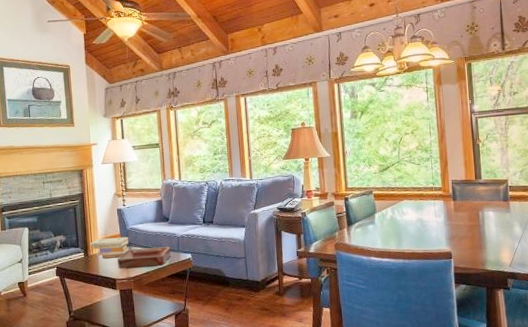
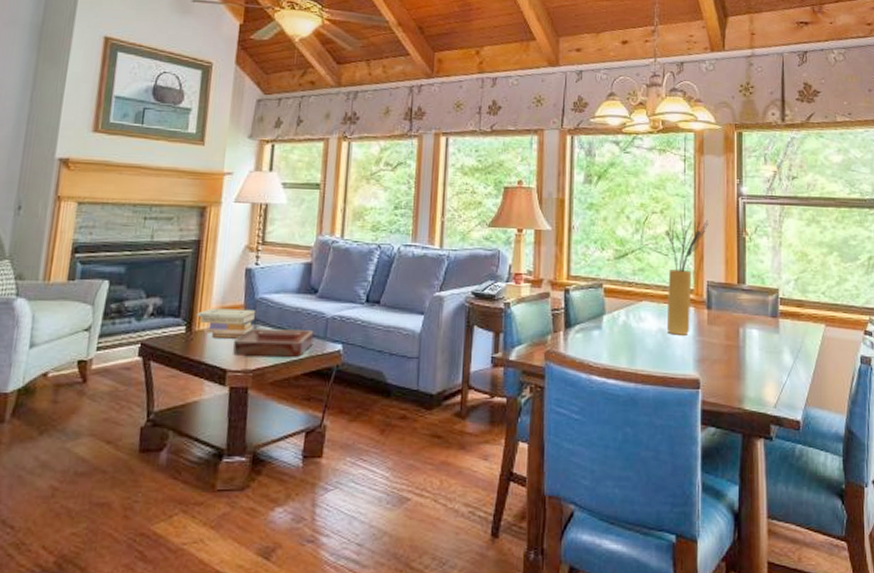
vase: none [417,133,450,222] -> present [666,215,709,335]

